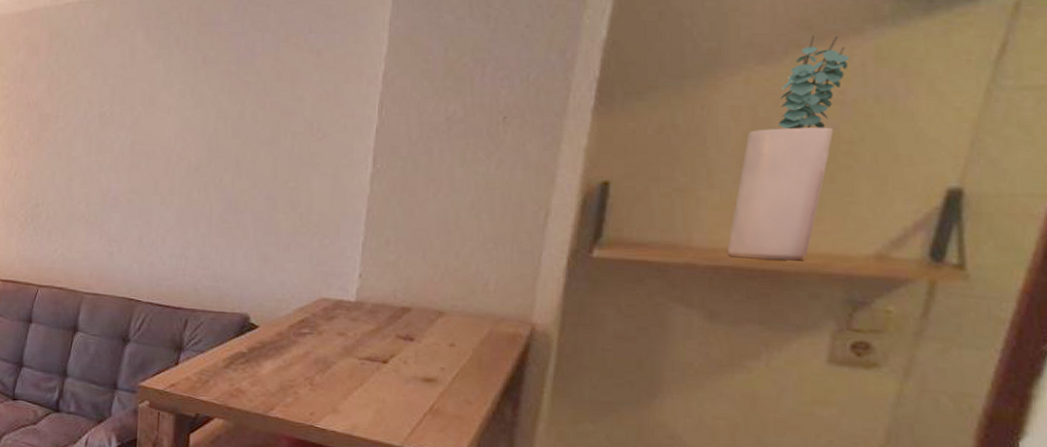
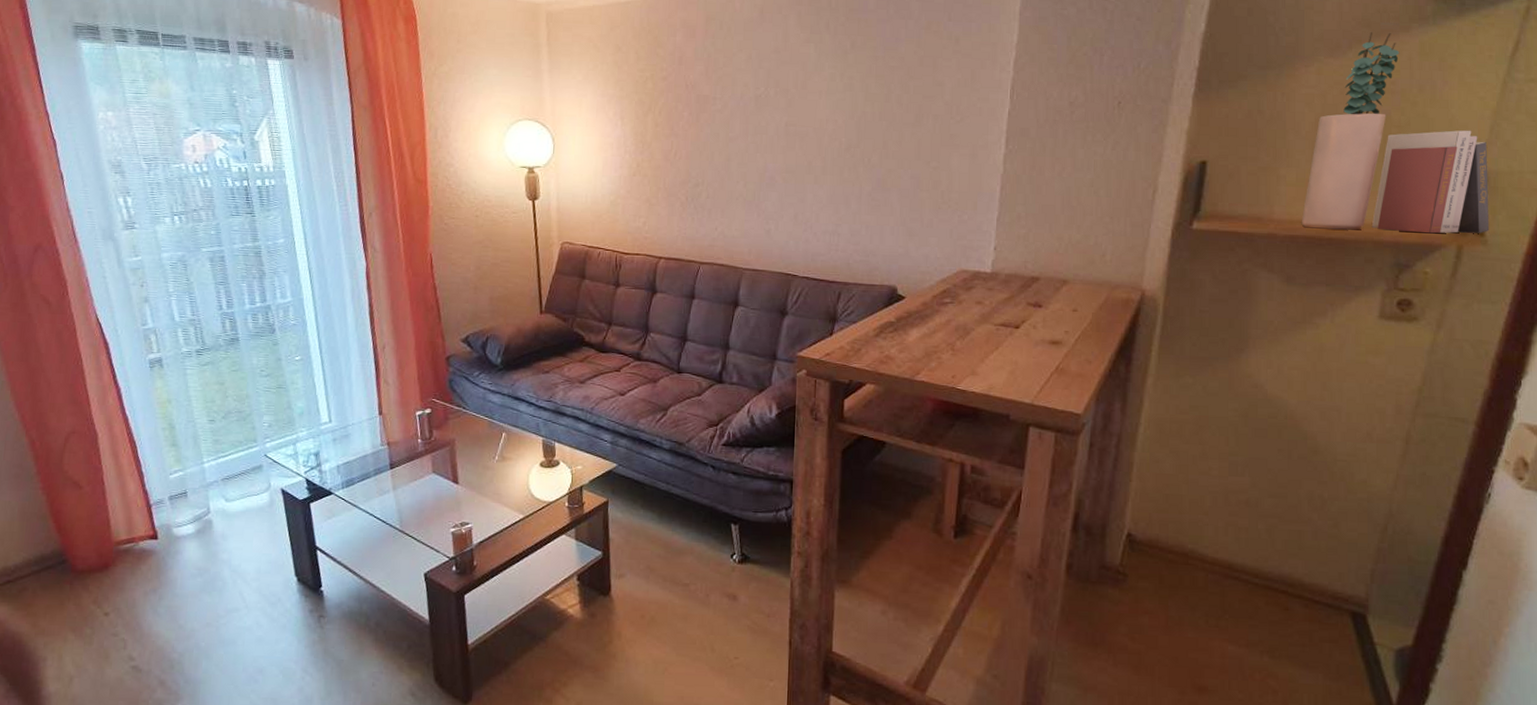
books: none [816,146,972,267] -> present [1371,130,1490,234]

